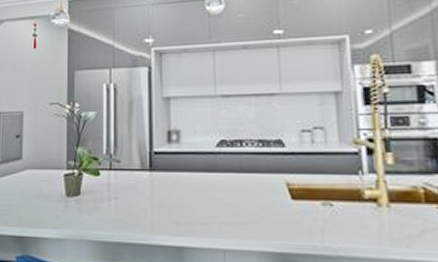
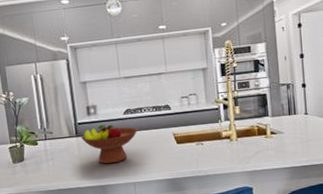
fruit bowl: none [156,157,235,216] -> present [81,124,138,164]

